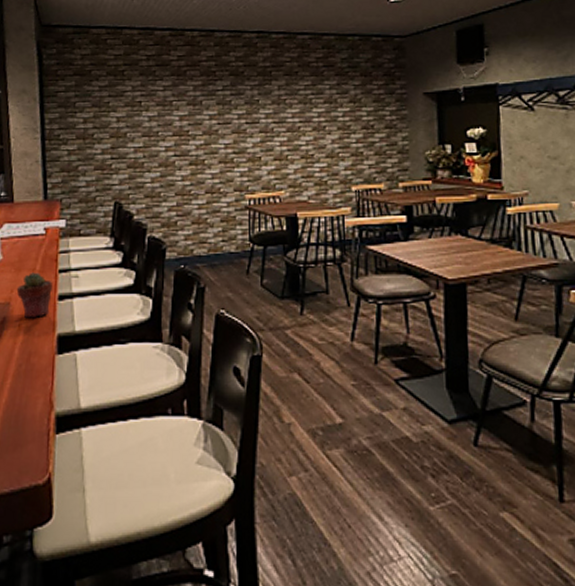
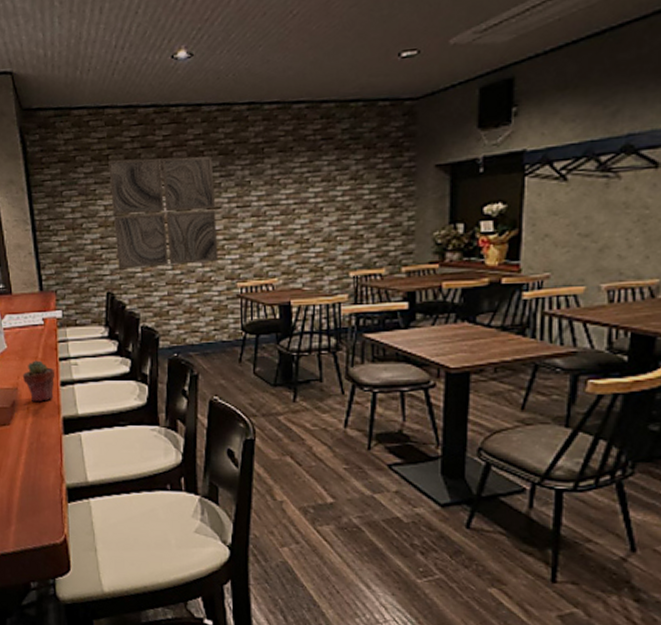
wall art: none [123,75,228,178] -> present [108,156,219,268]

